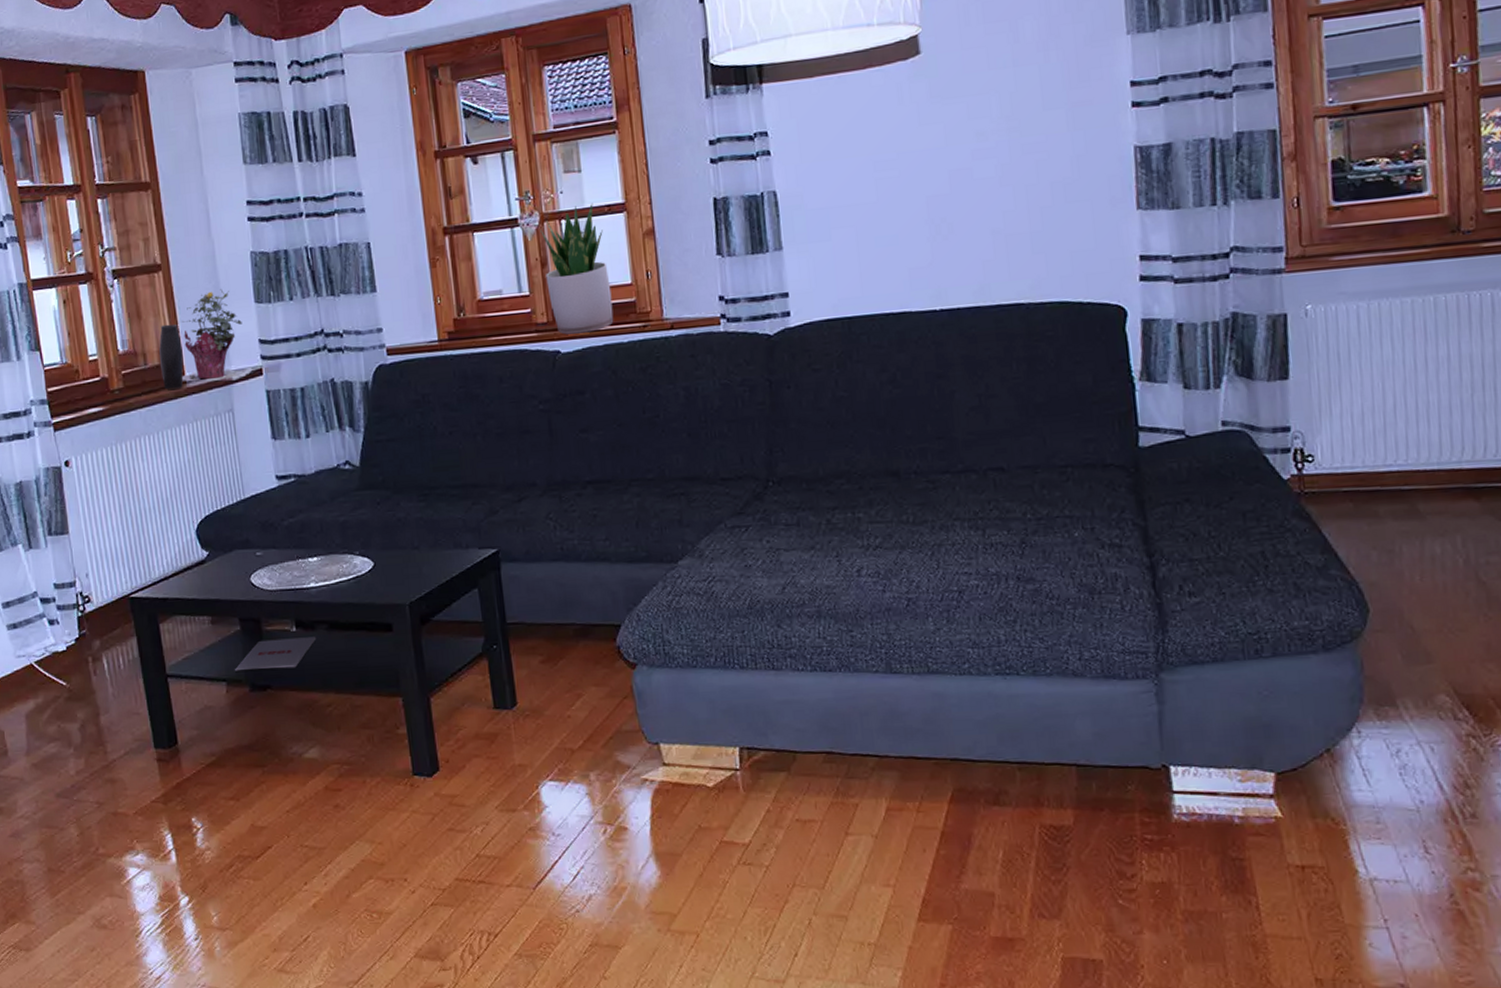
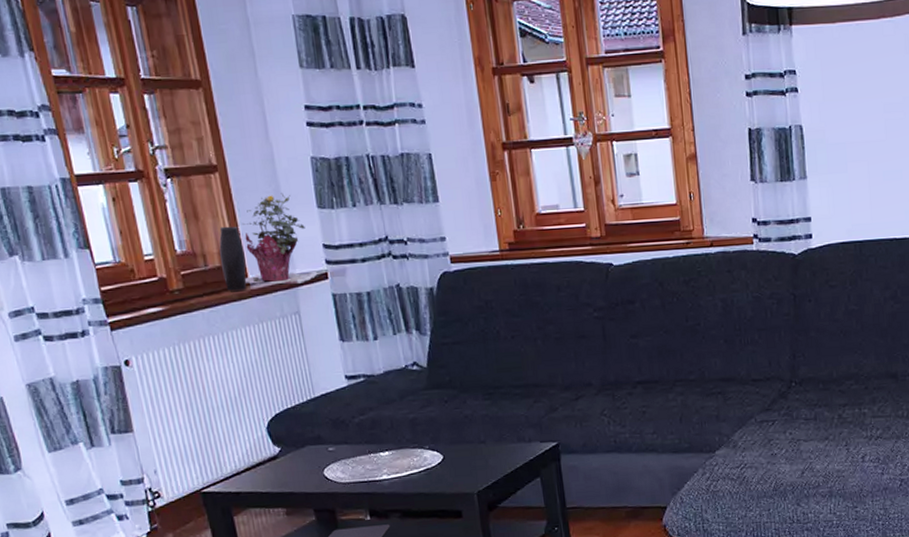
planter: present [539,203,614,335] -> none [592,127,661,250]

